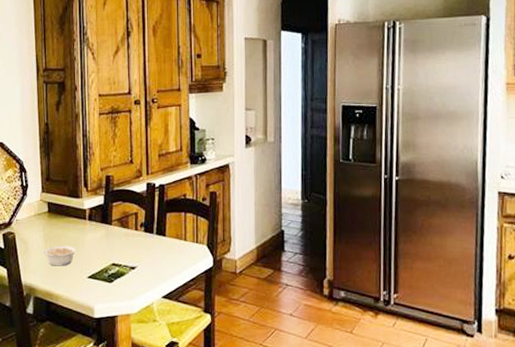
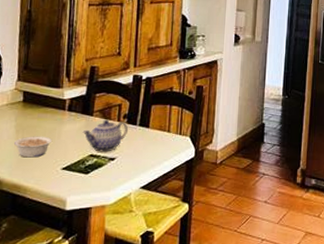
teapot: none [103,228,145,261] -> present [82,119,128,152]

